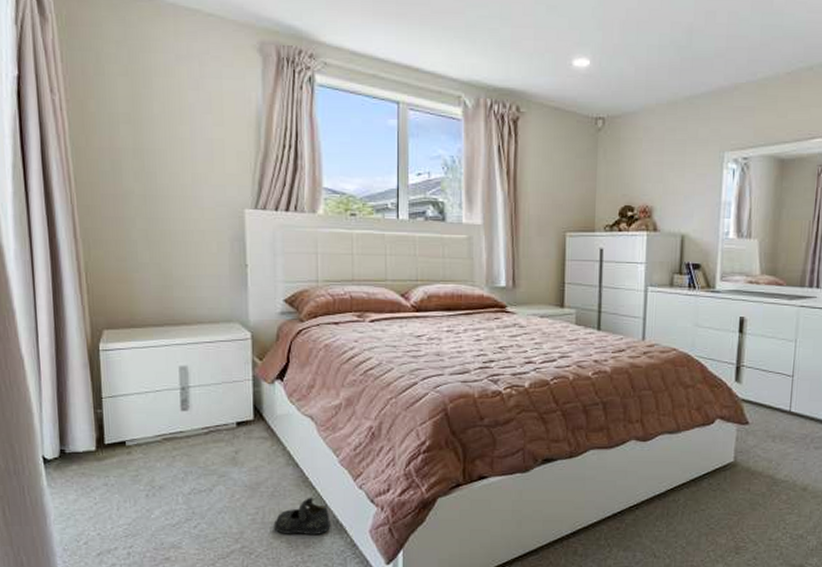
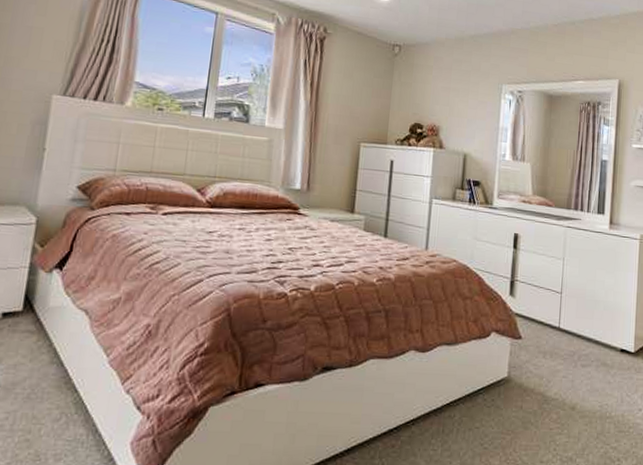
mary jane shoe: present [273,497,331,534] -> none [22,401,89,446]

